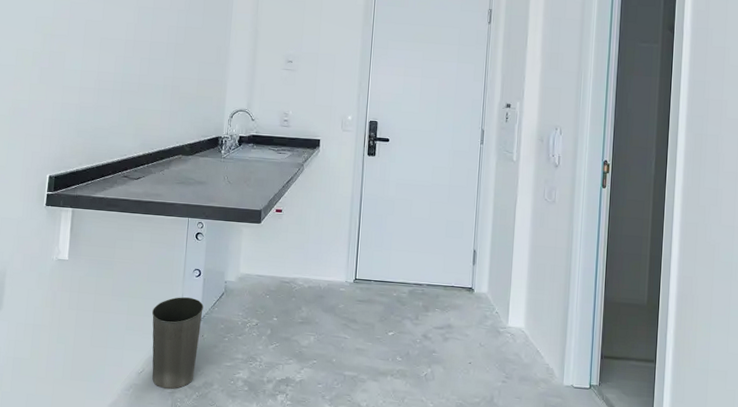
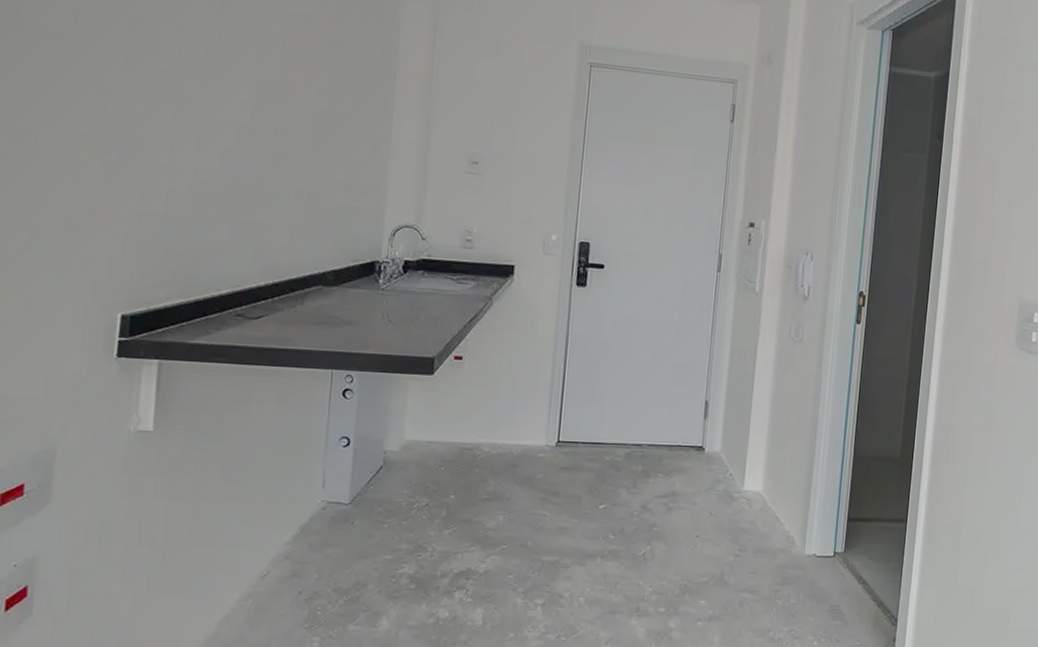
waste basket: present [151,297,204,389] -> none [279,474,354,594]

